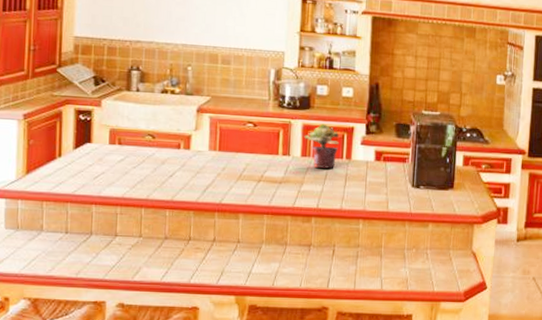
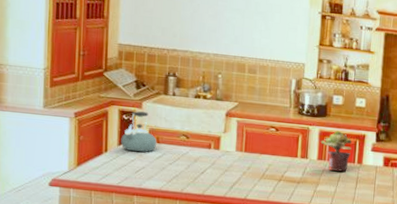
kettle: none [77,110,119,155] -> present [121,111,157,152]

